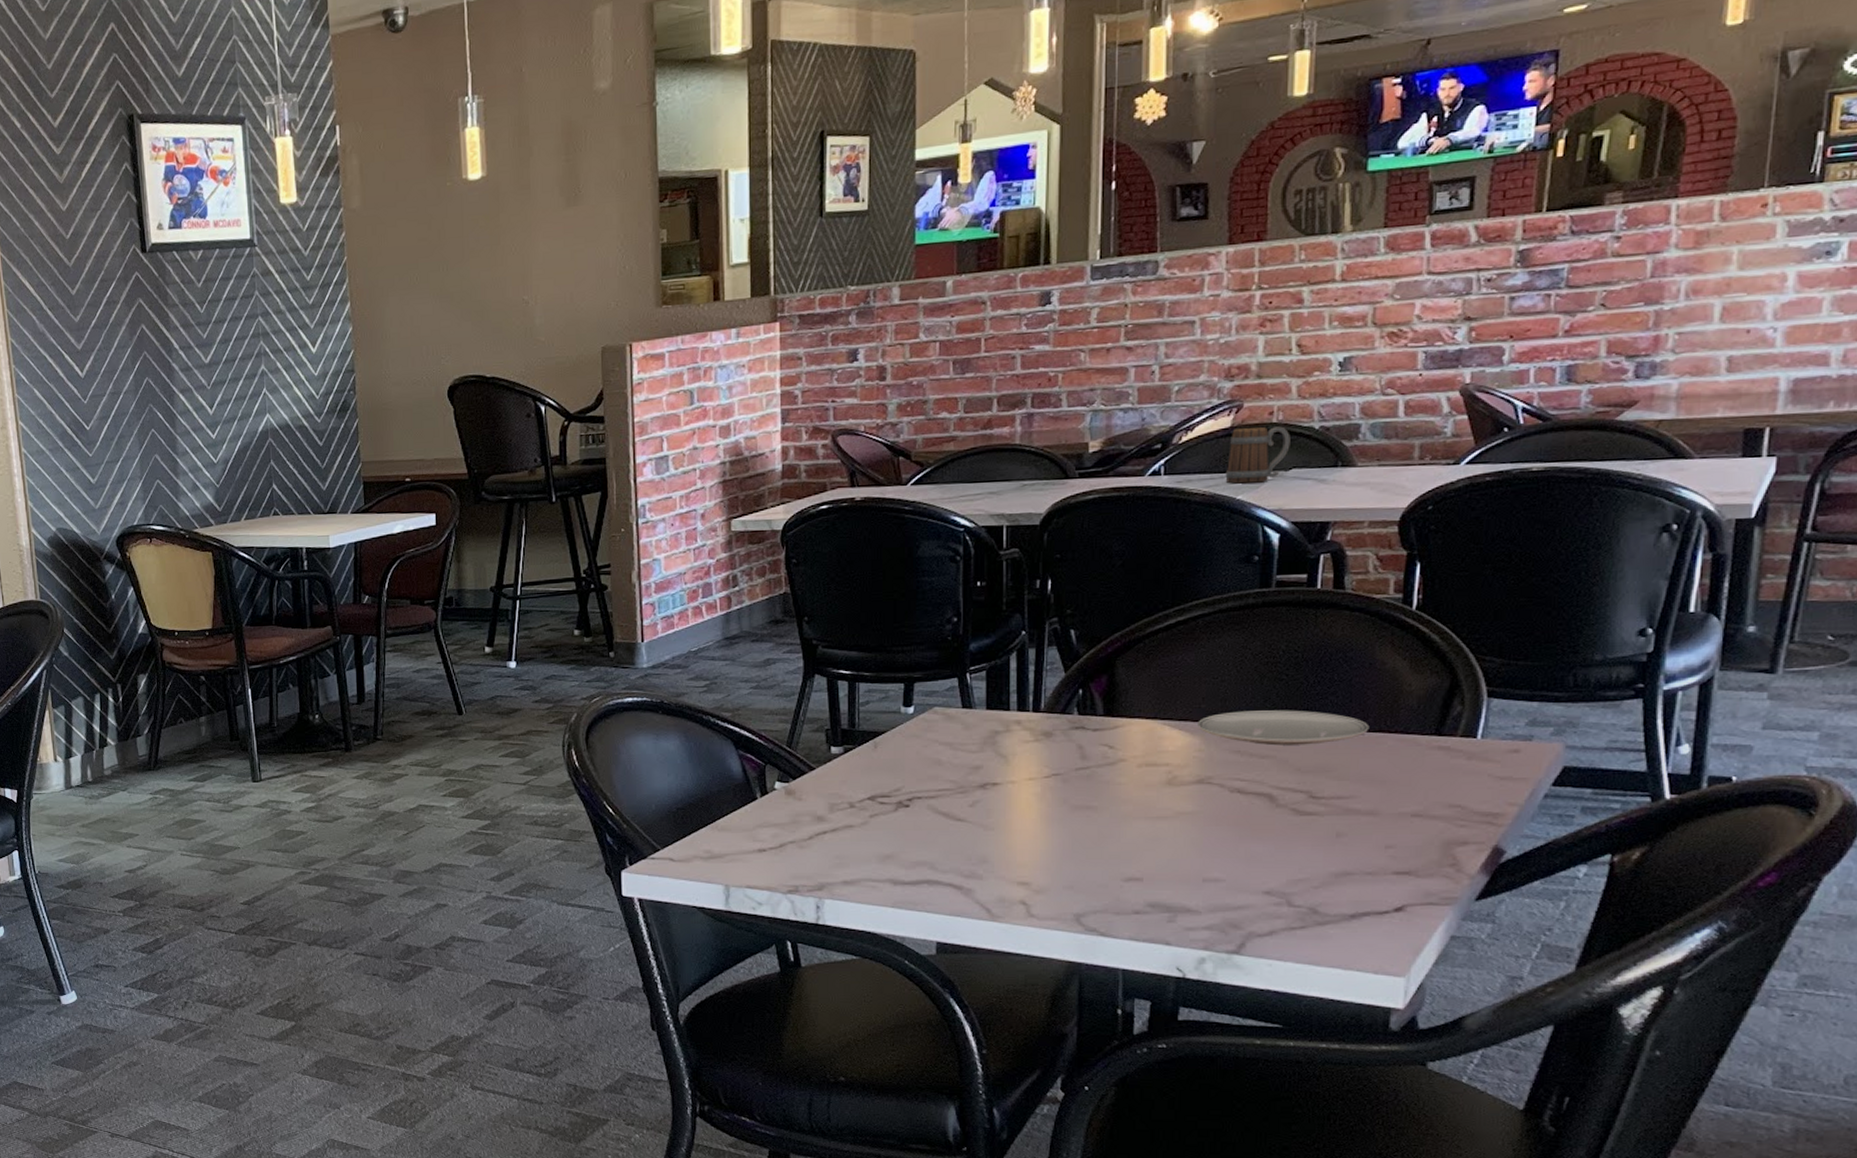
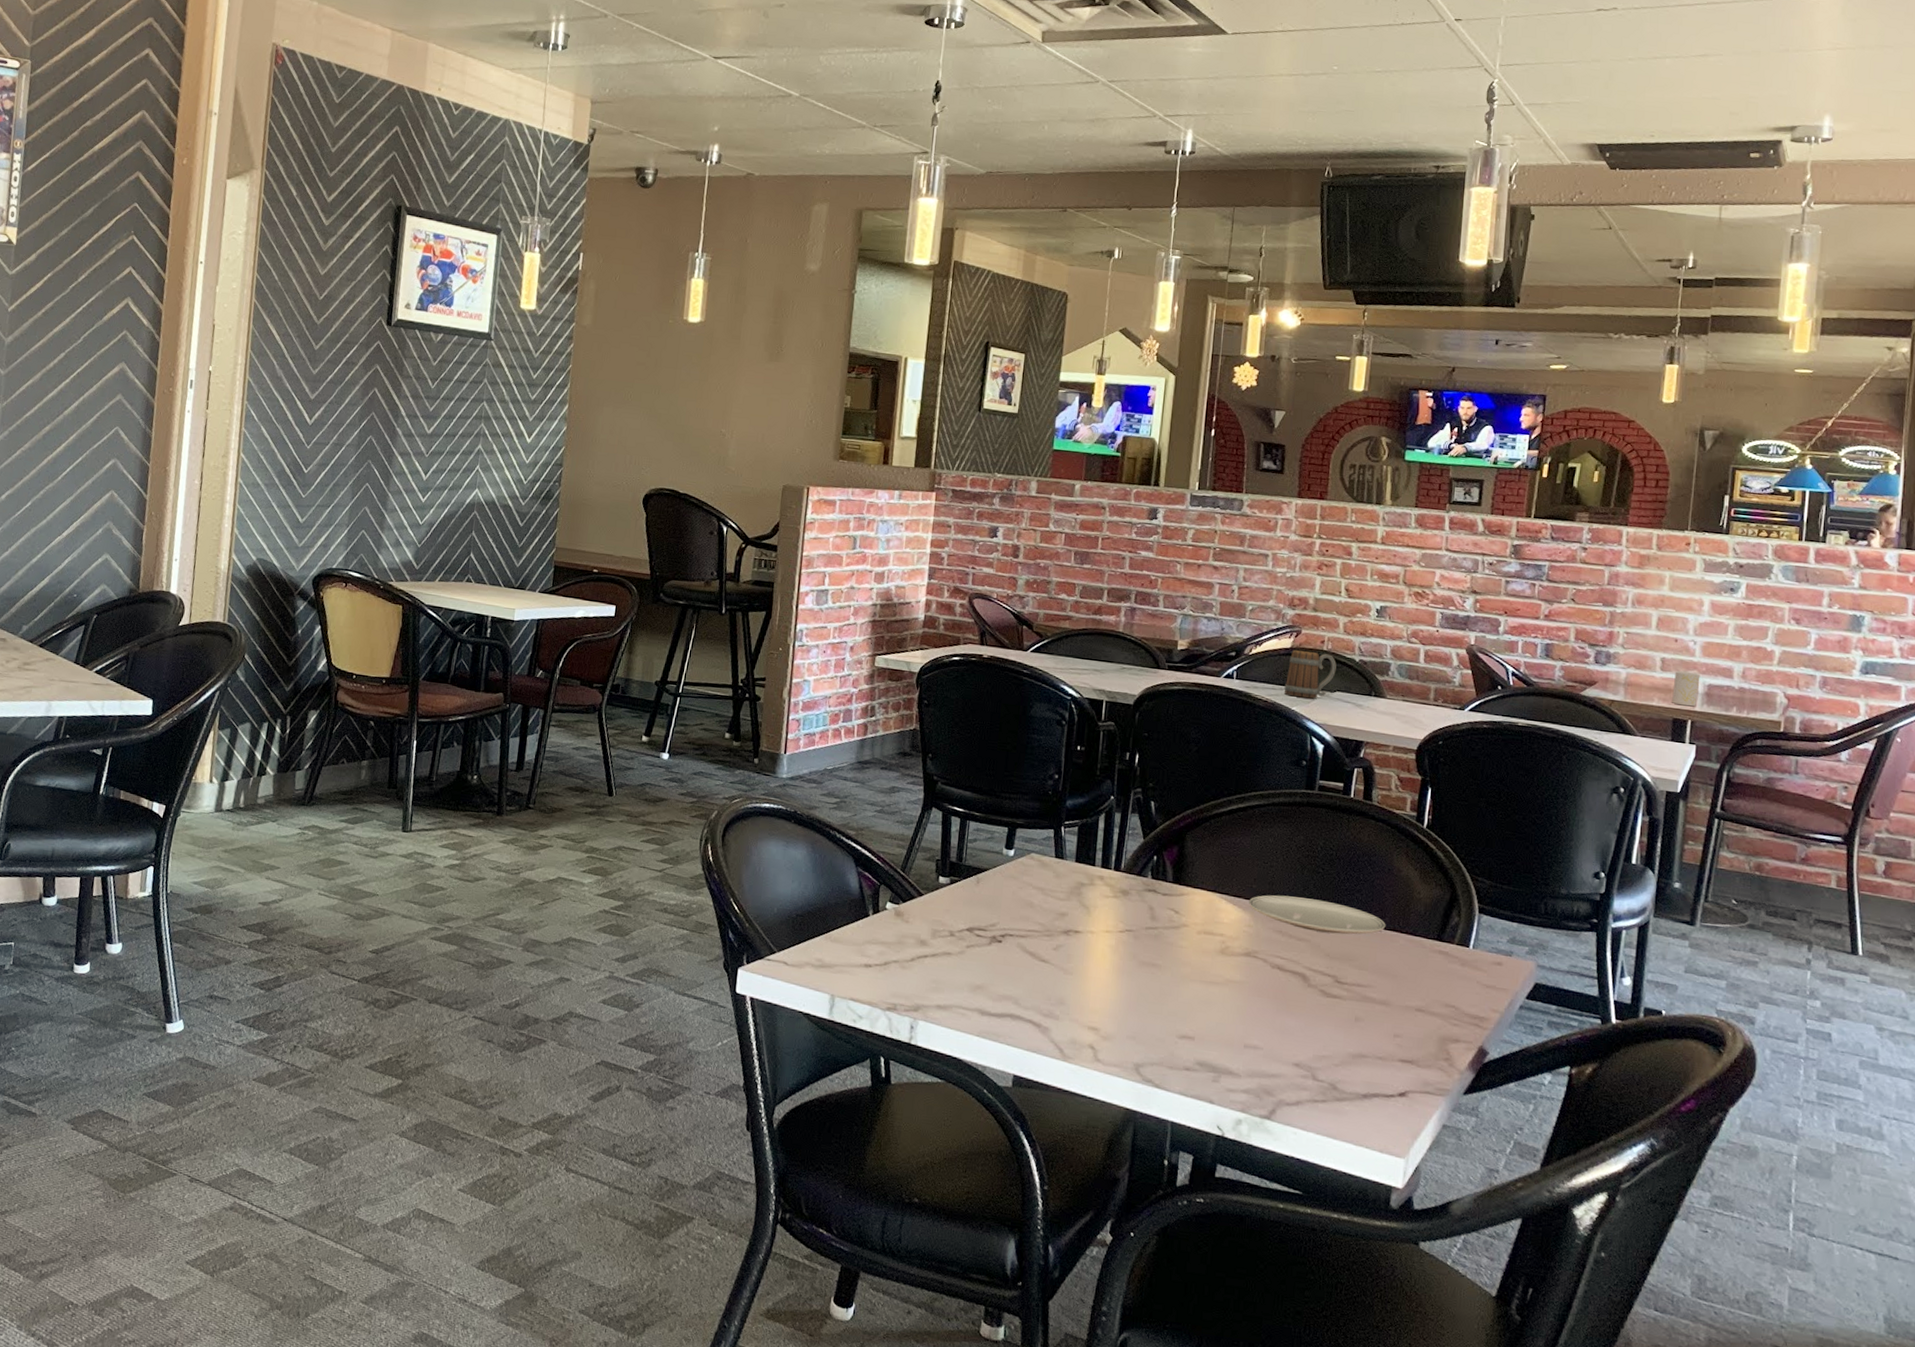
cup: none [1743,367,1783,412] -> present [1672,670,1700,707]

